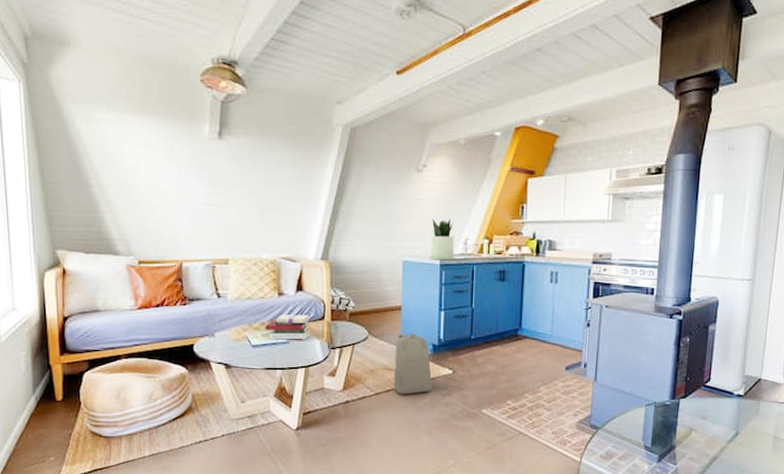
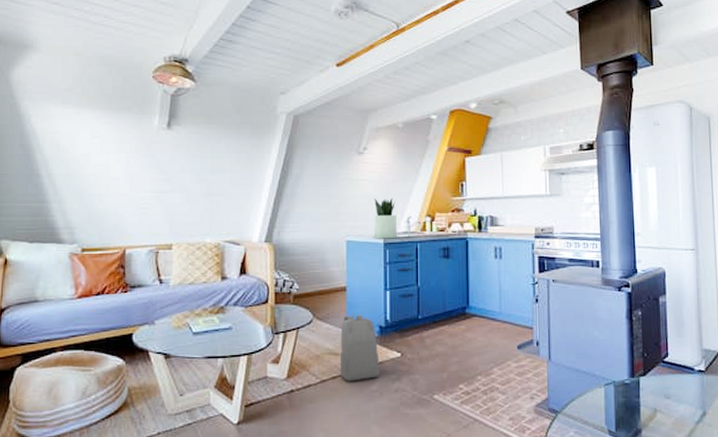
books: present [265,314,310,341] -> none [207,299,253,327]

